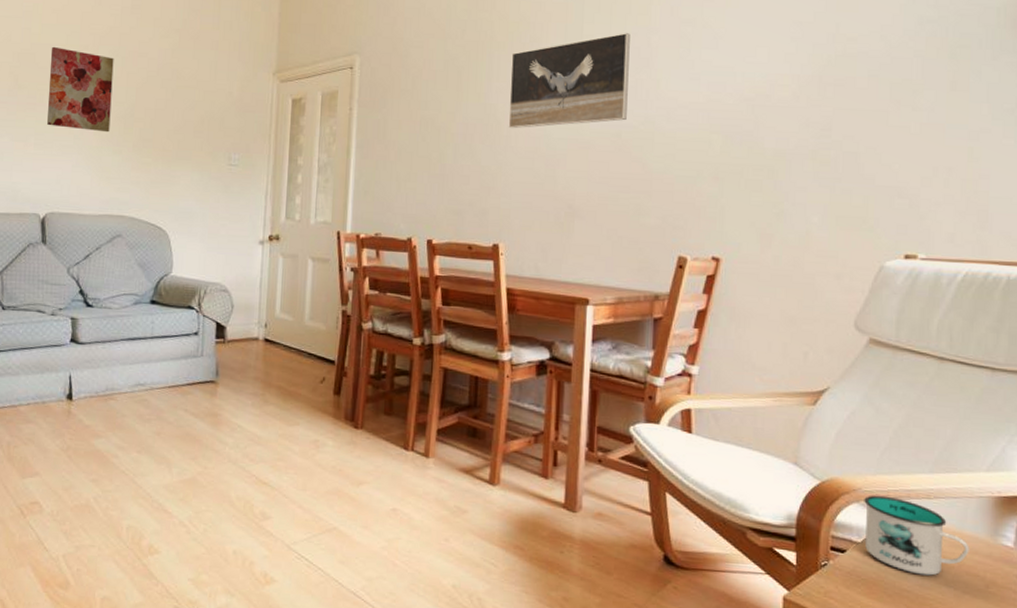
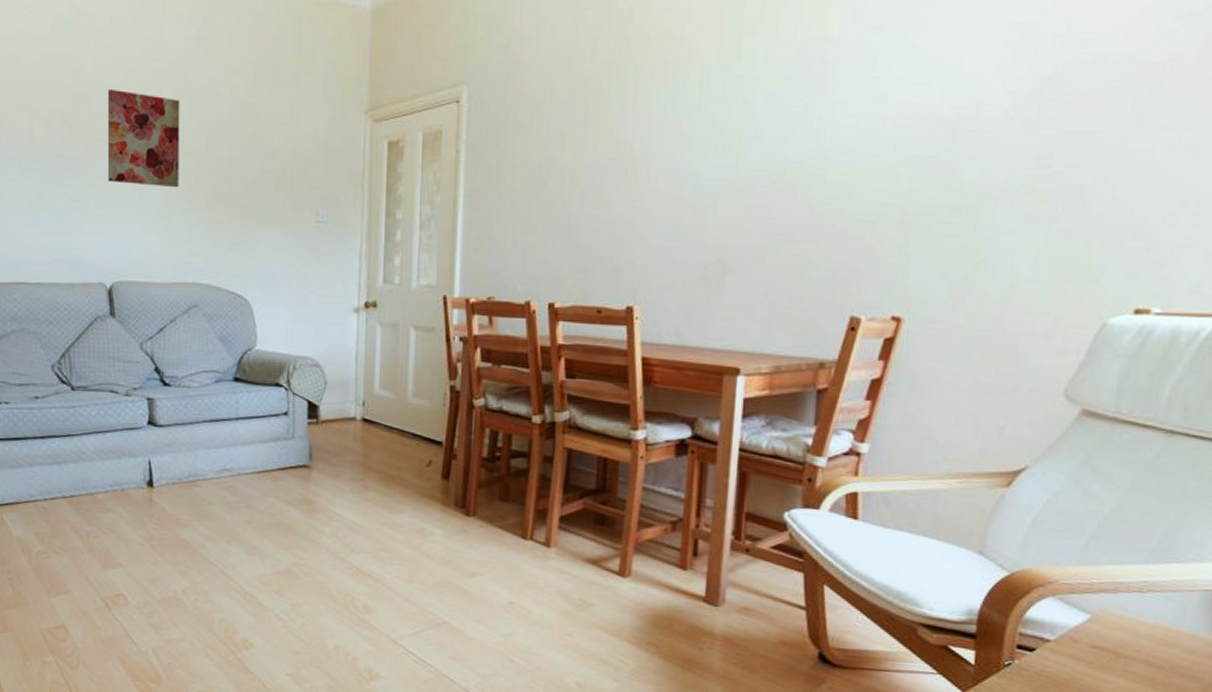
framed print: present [508,32,630,129] -> none [646,44,801,169]
mug: present [864,495,970,576] -> none [1059,588,1187,678]

